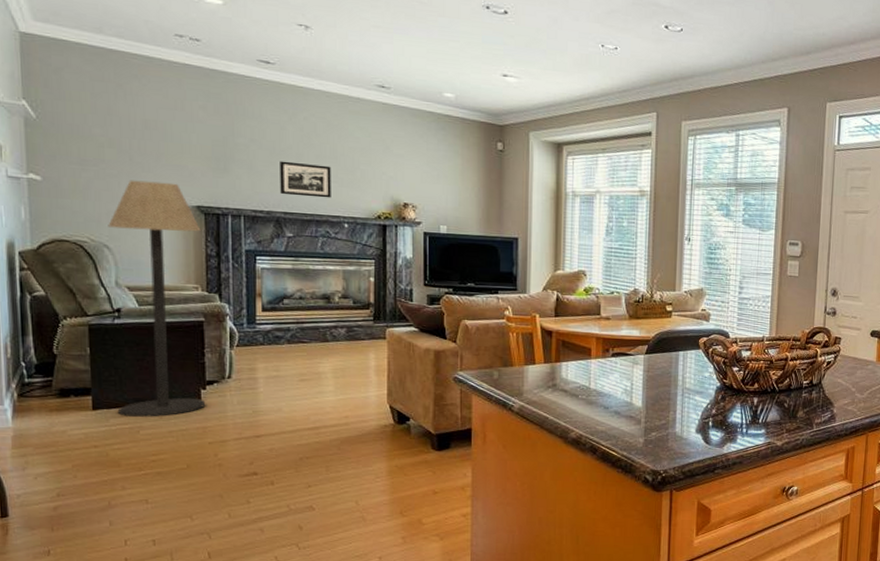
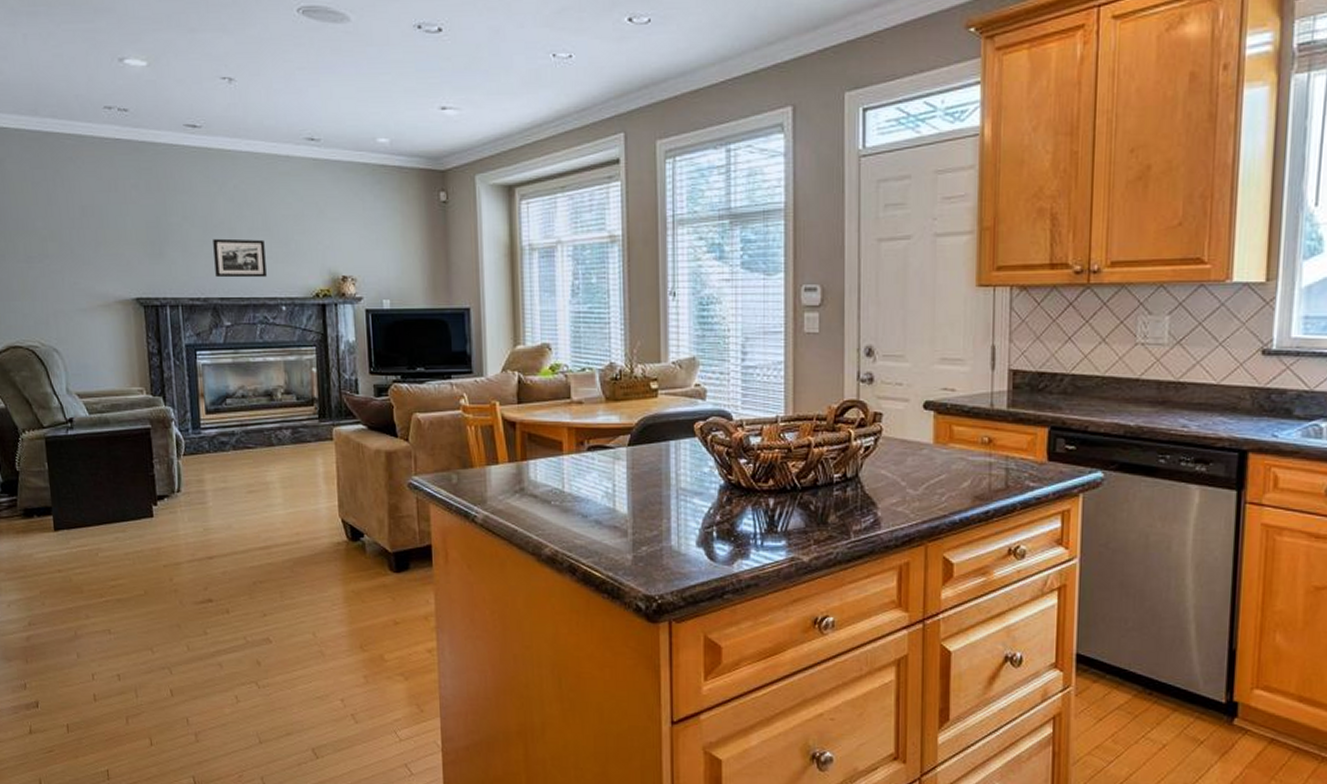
floor lamp: present [108,180,206,417] -> none [55,274,158,538]

